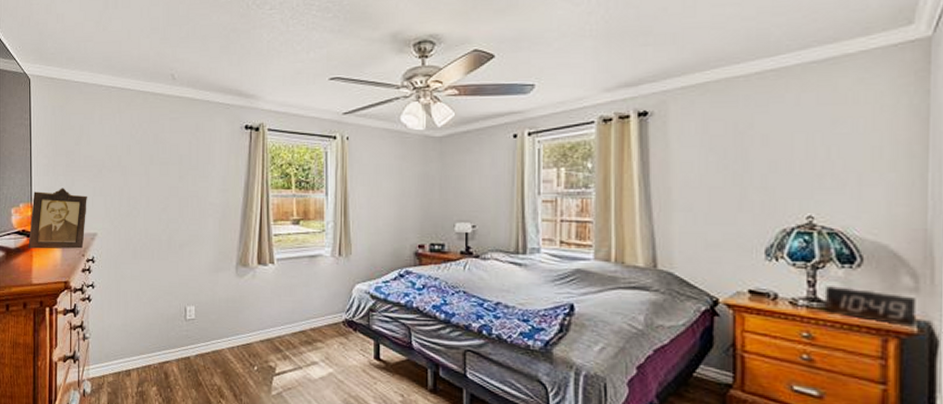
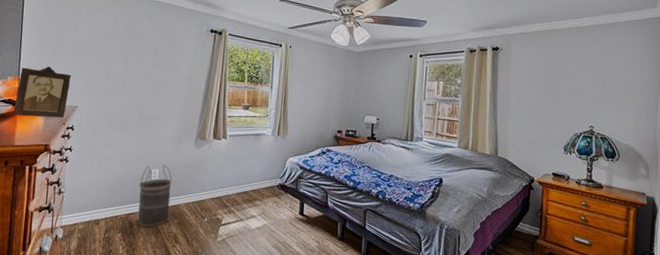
basket: none [173,299,211,379] -> present [137,164,172,227]
alarm clock: present [824,286,917,327] -> none [595,172,647,200]

